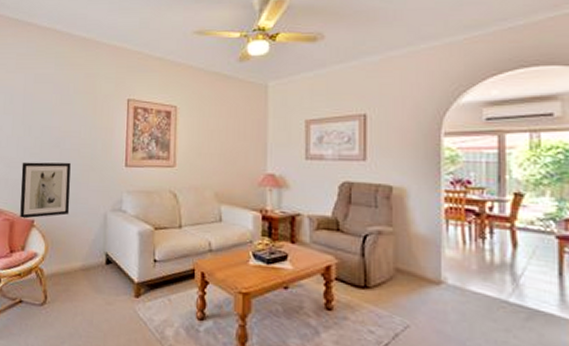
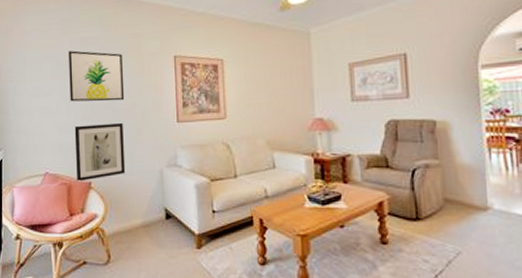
wall art: none [20,86,76,140] -> present [69,50,125,102]

